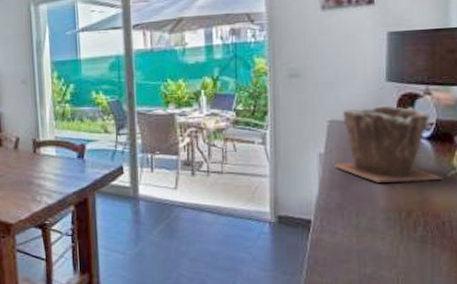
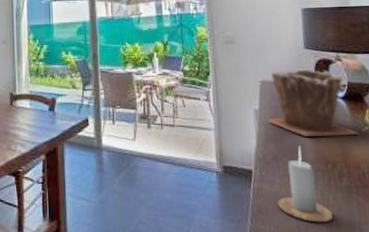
candle: none [338,193,401,275] -> present [278,145,333,223]

